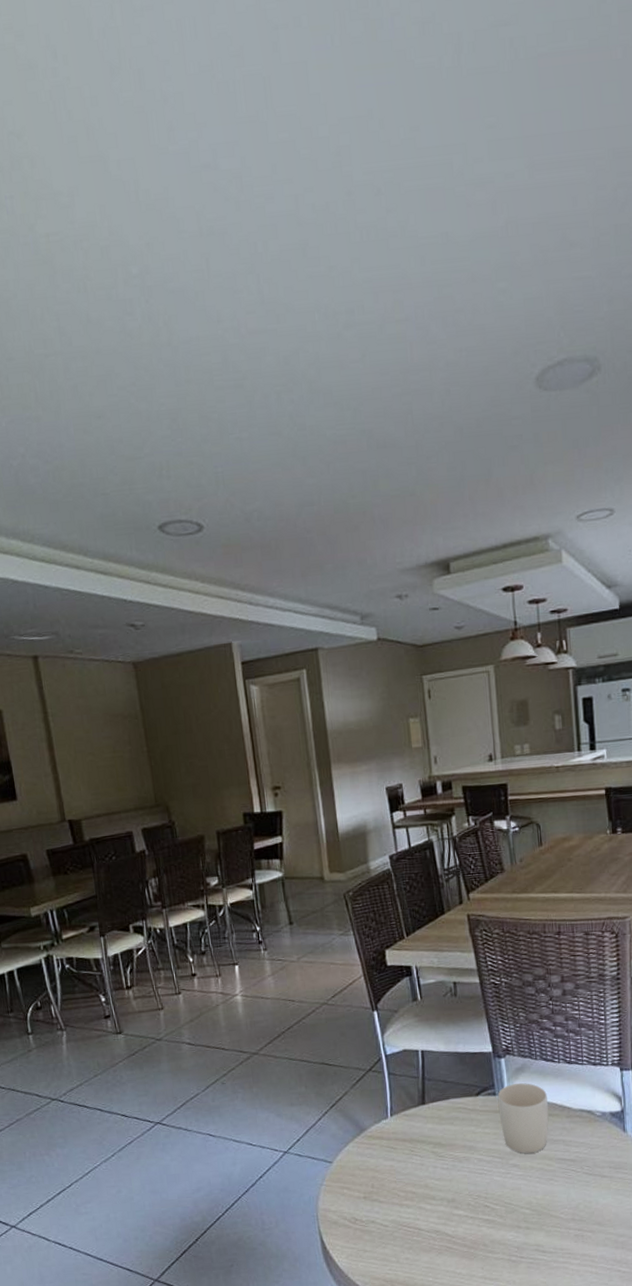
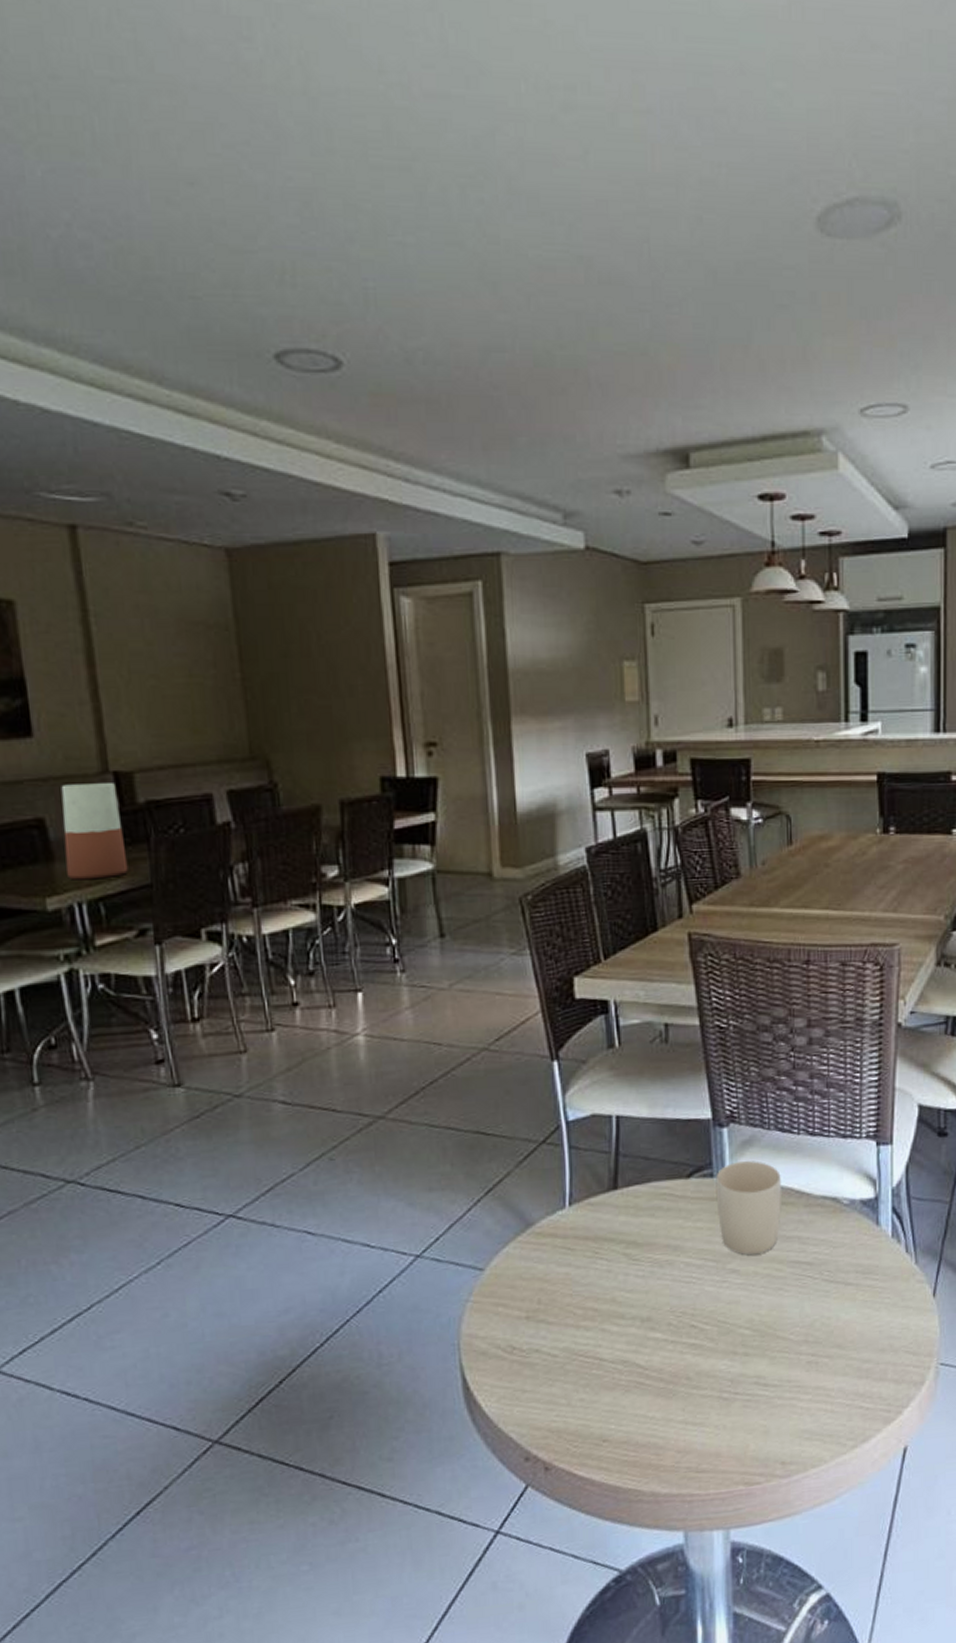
vase: none [36,828,81,895] -> present [61,783,128,881]

